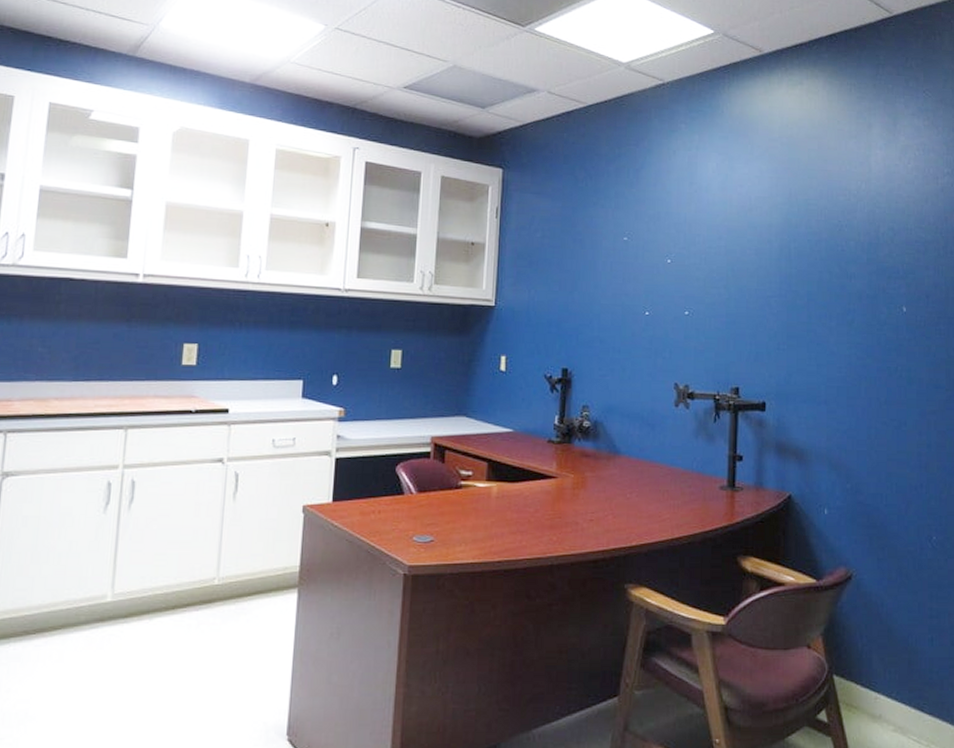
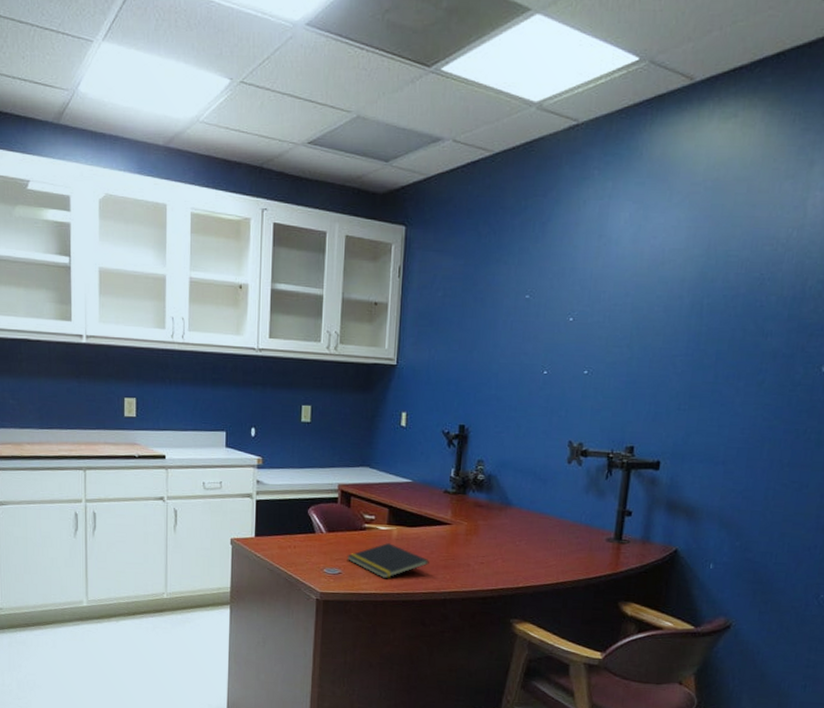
notepad: none [440,501,534,545] -> present [347,542,429,579]

